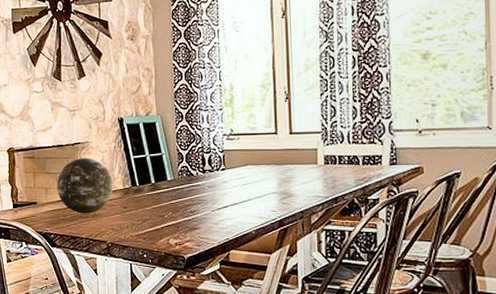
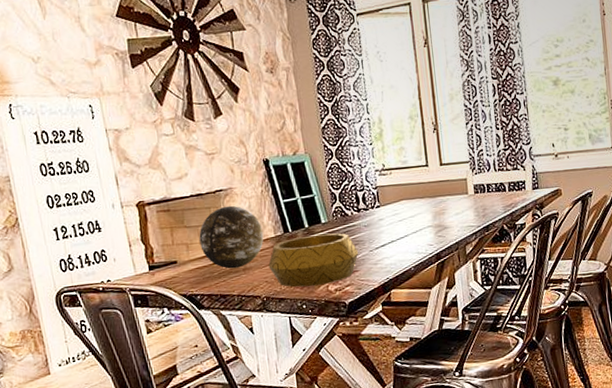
decorative bowl: none [115,190,201,238] -> present [268,233,359,288]

